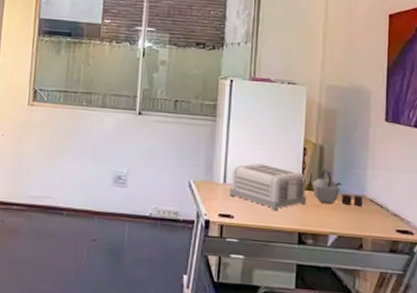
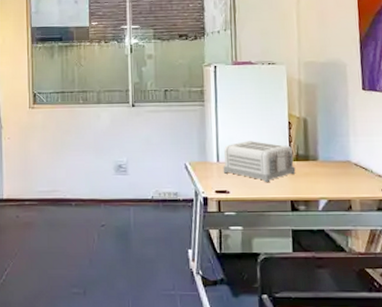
kettle: present [312,169,363,207] -> none [299,140,348,172]

